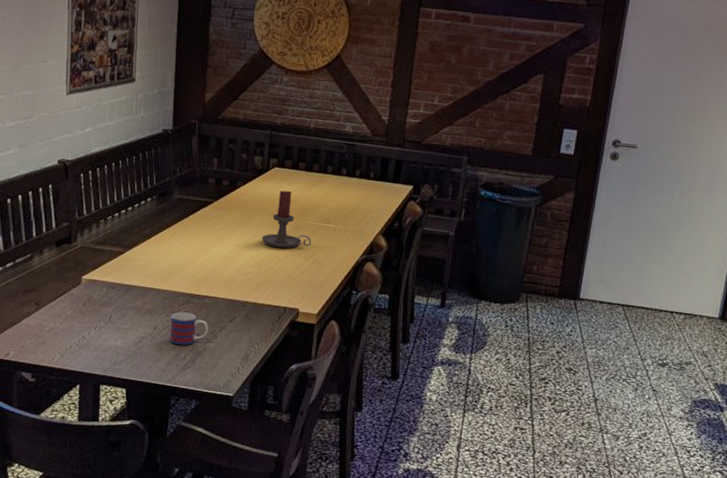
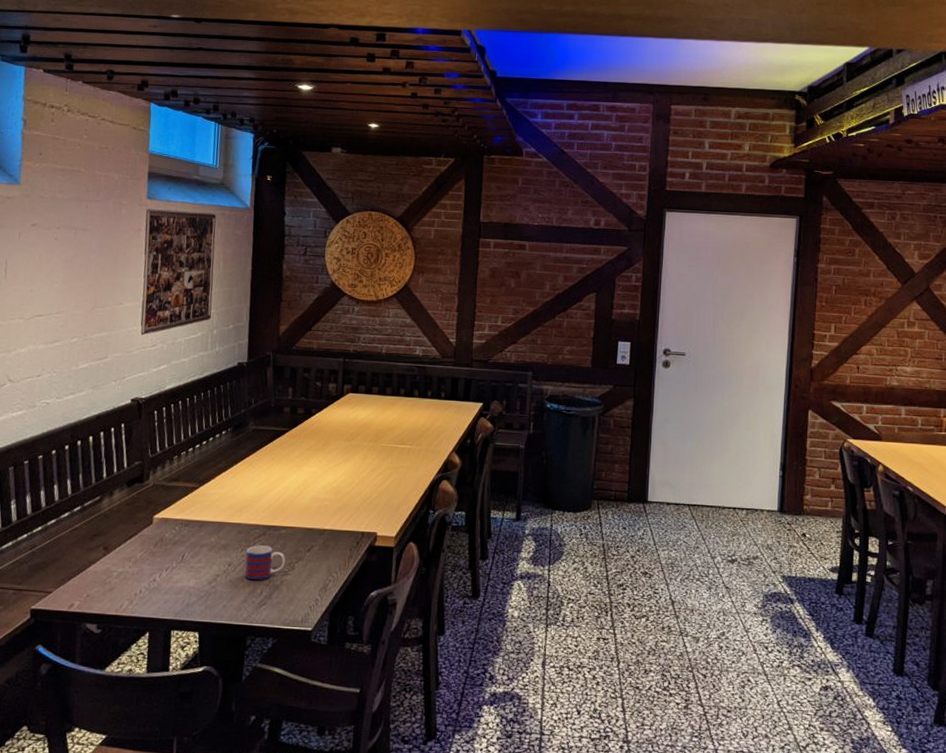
candle holder: present [261,190,312,249] -> none [337,414,387,472]

